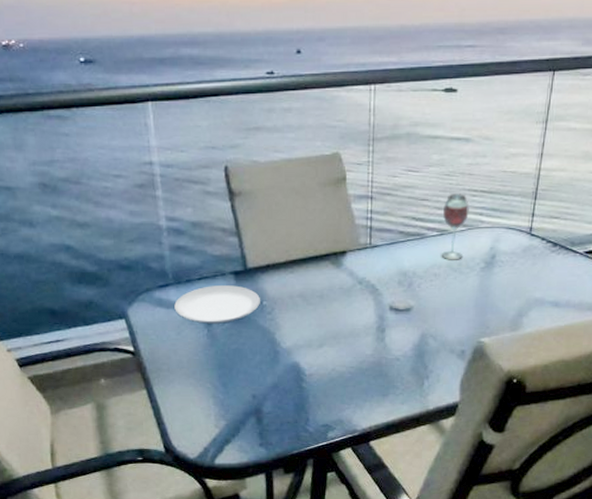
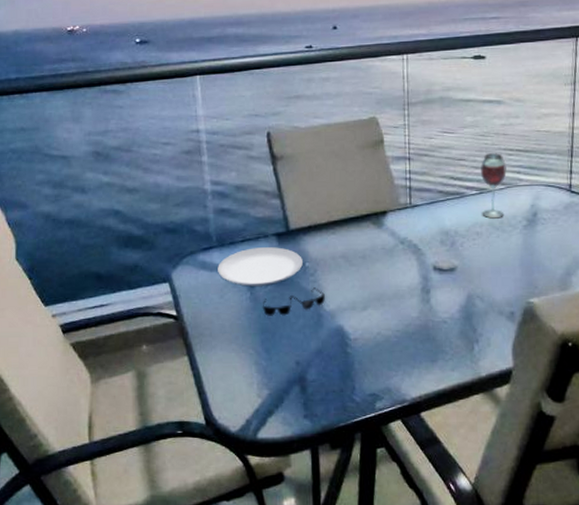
sunglasses: none [219,325,283,353] -> present [262,287,326,316]

